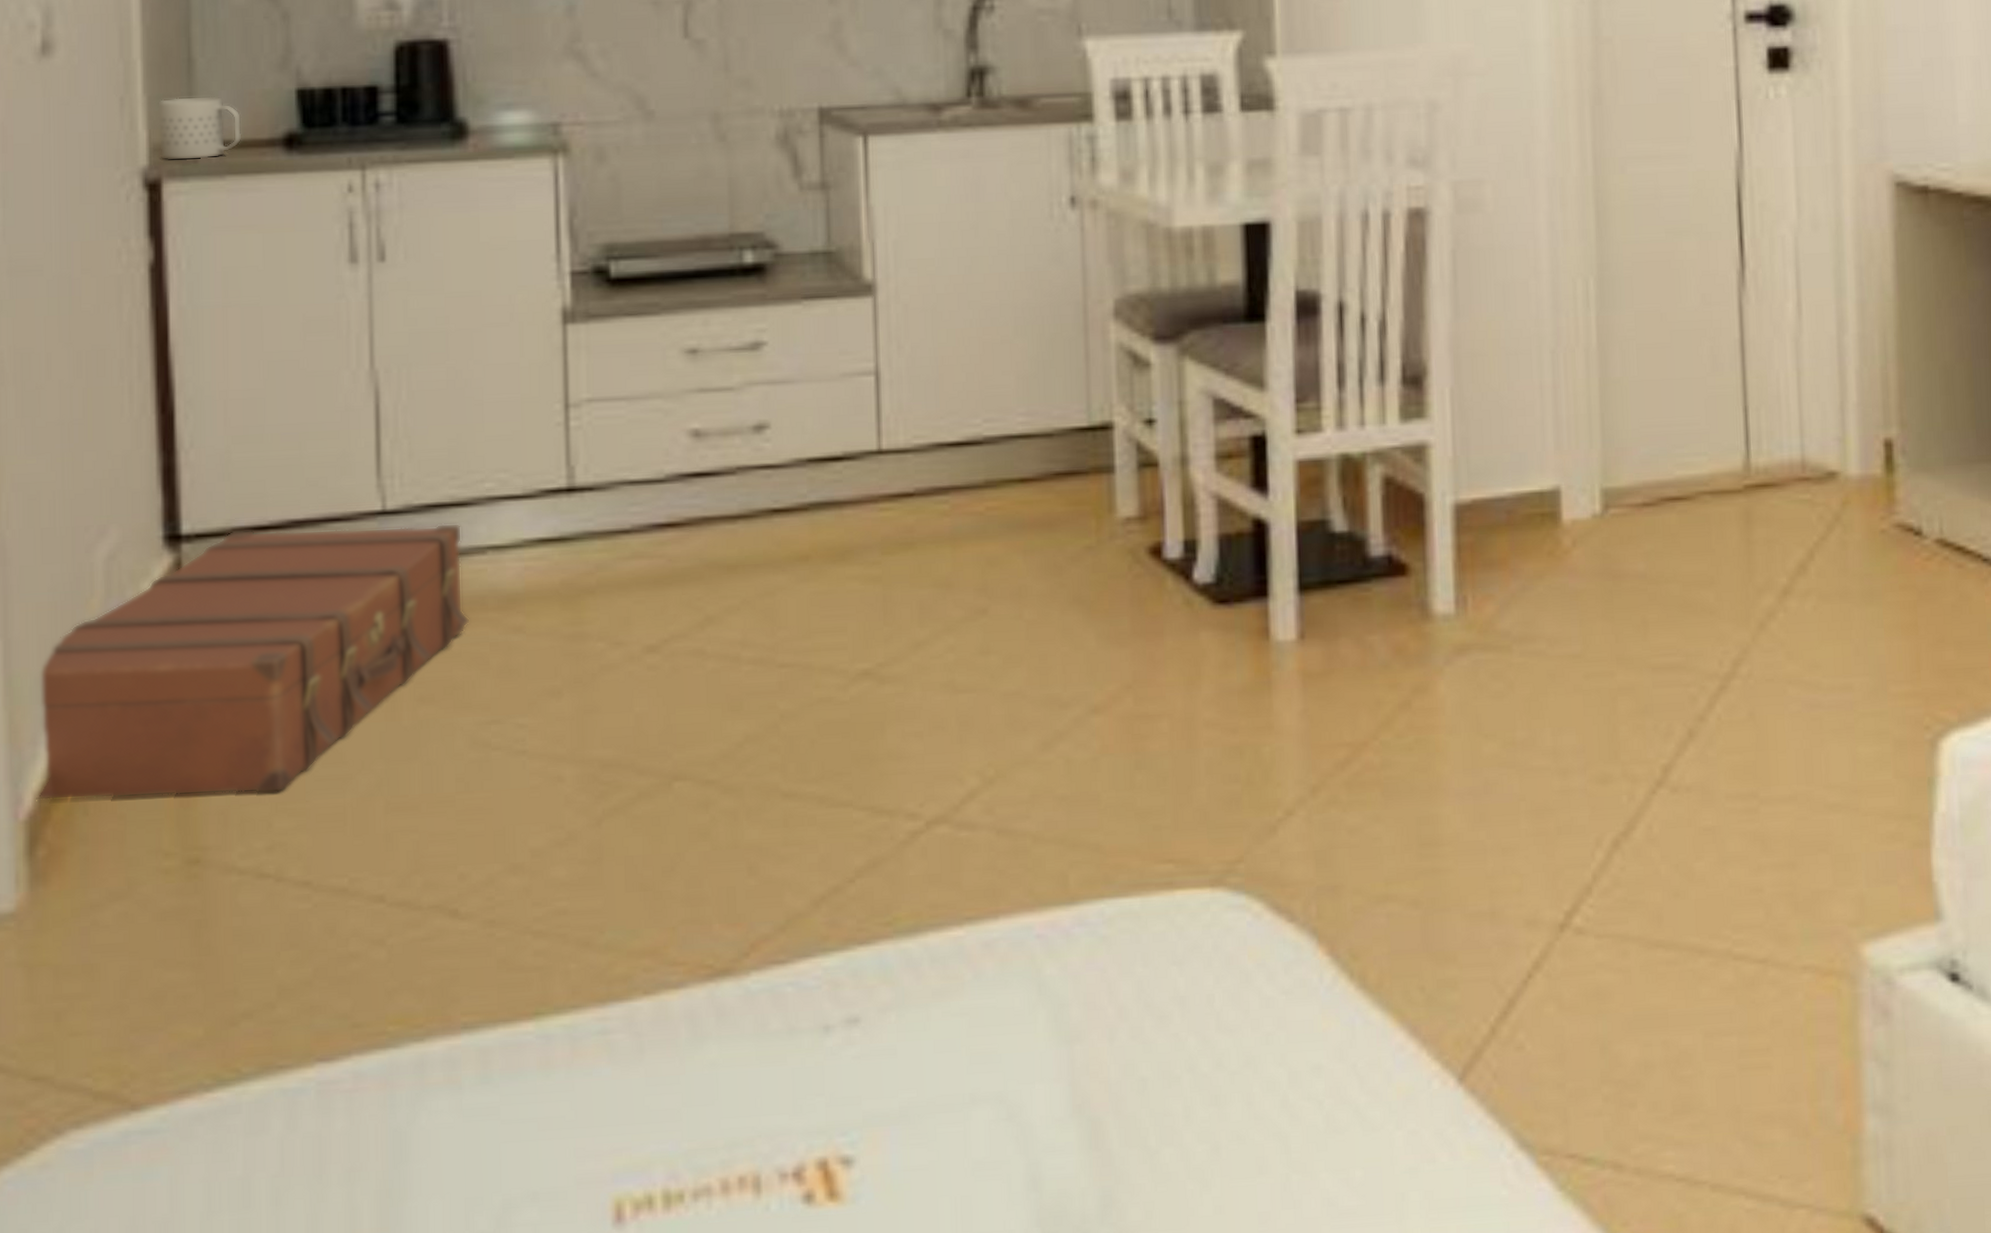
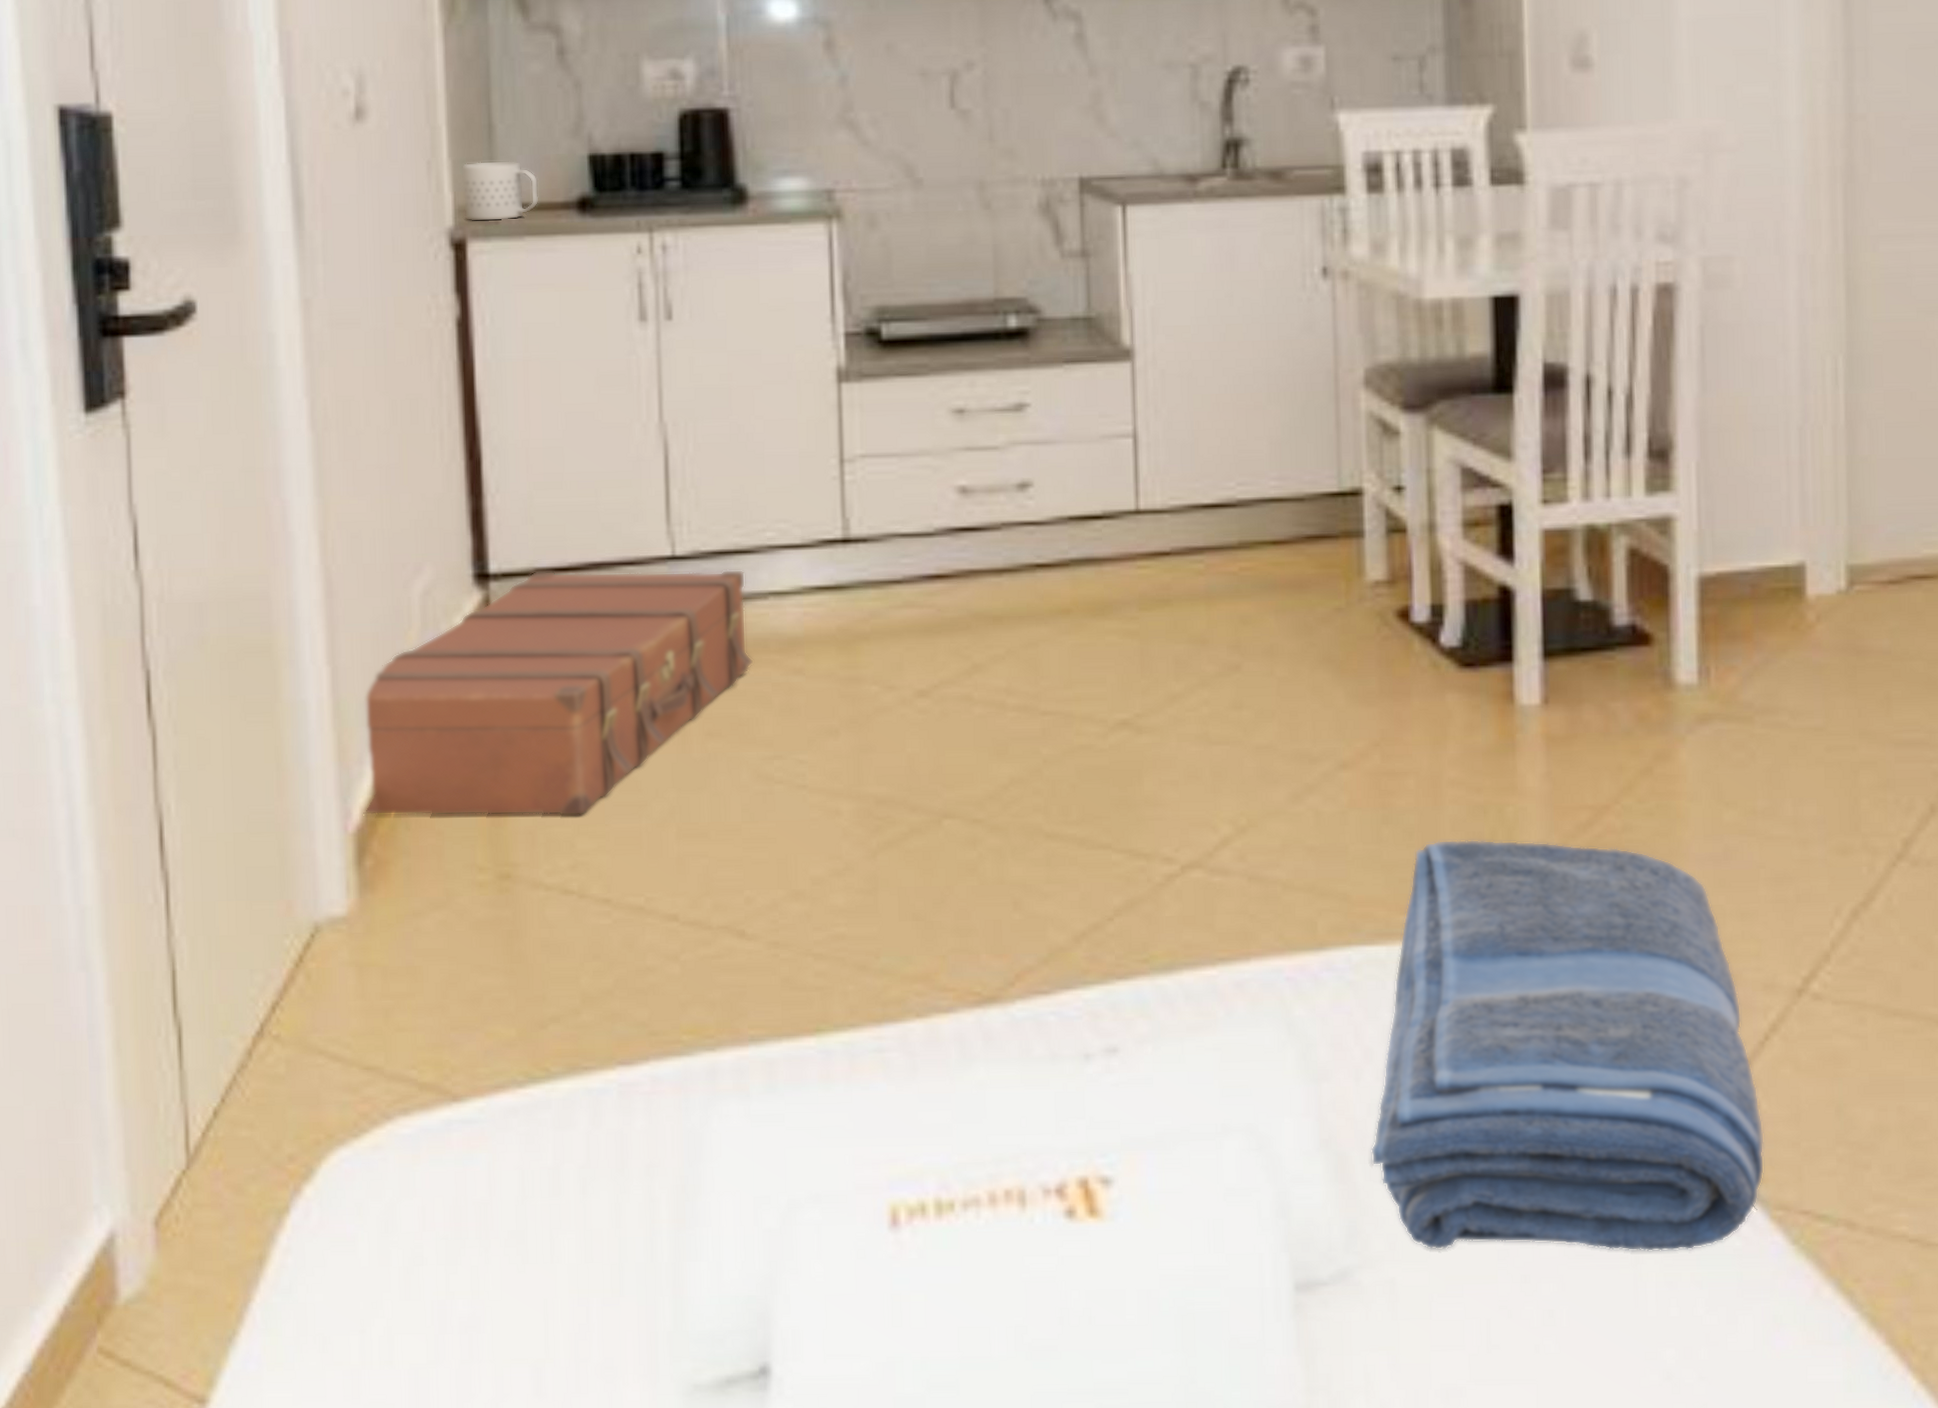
towel: none [1126,781,1530,1216] -> present [1371,839,1765,1251]

